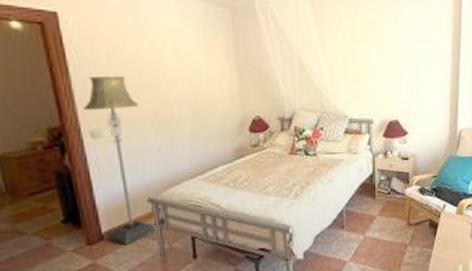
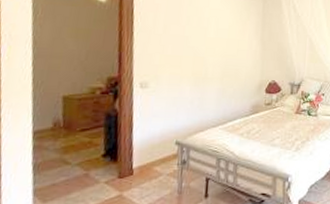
floor lamp: present [83,75,157,245] -> none [136,40,181,181]

